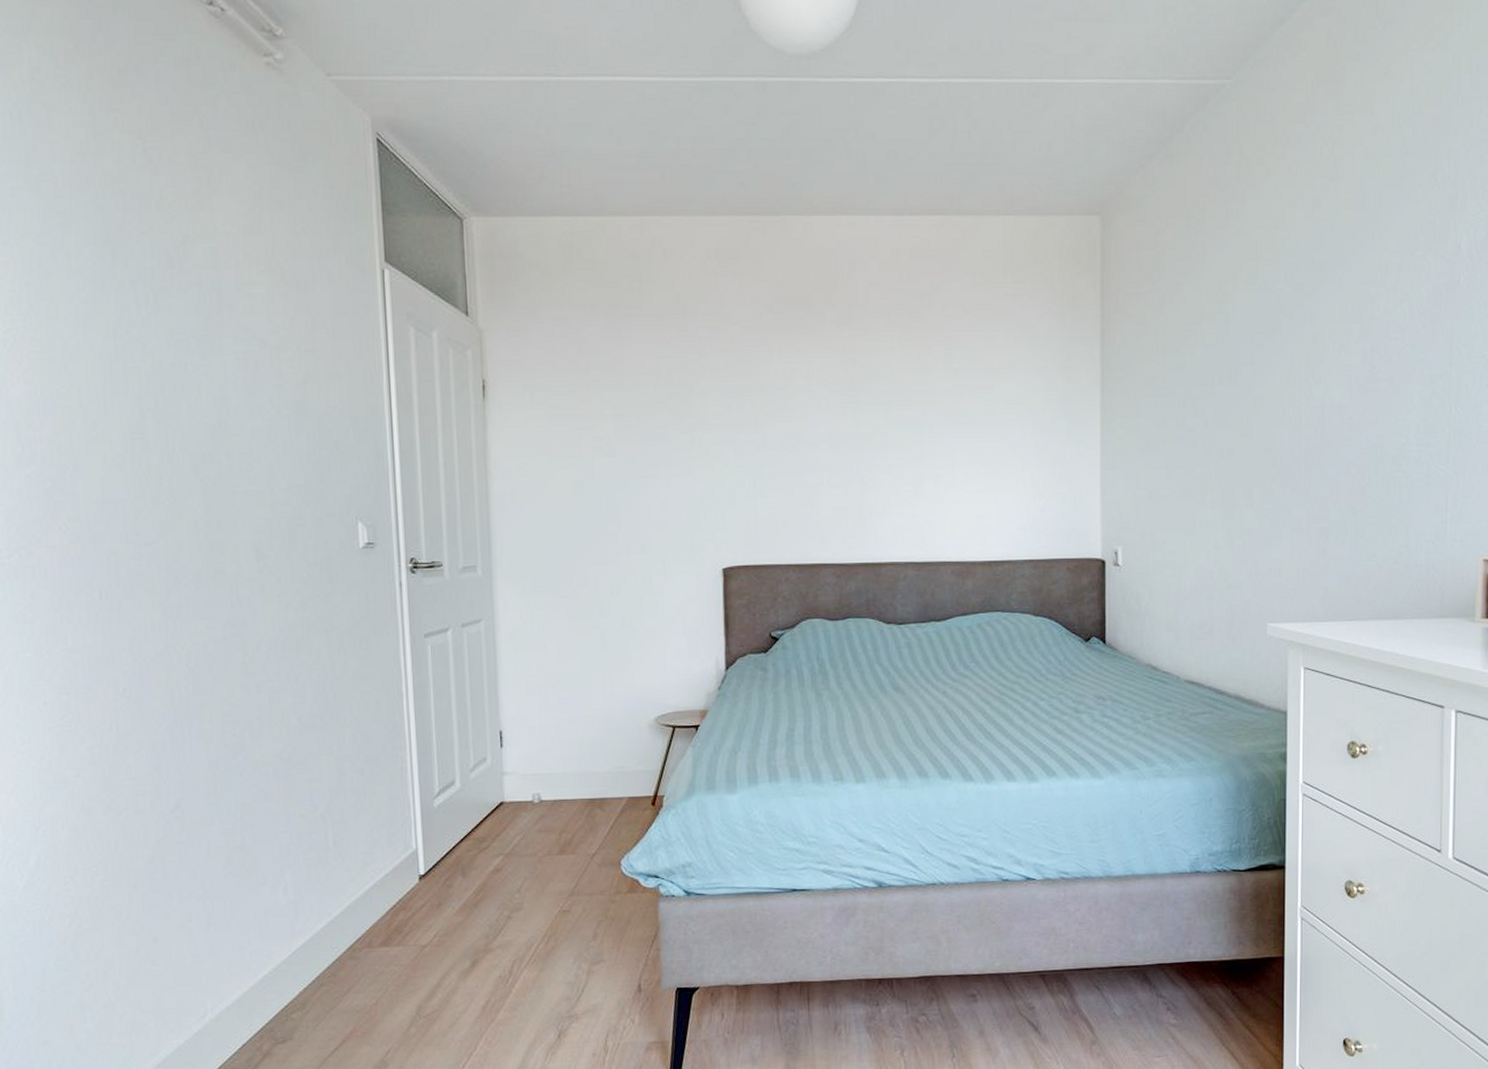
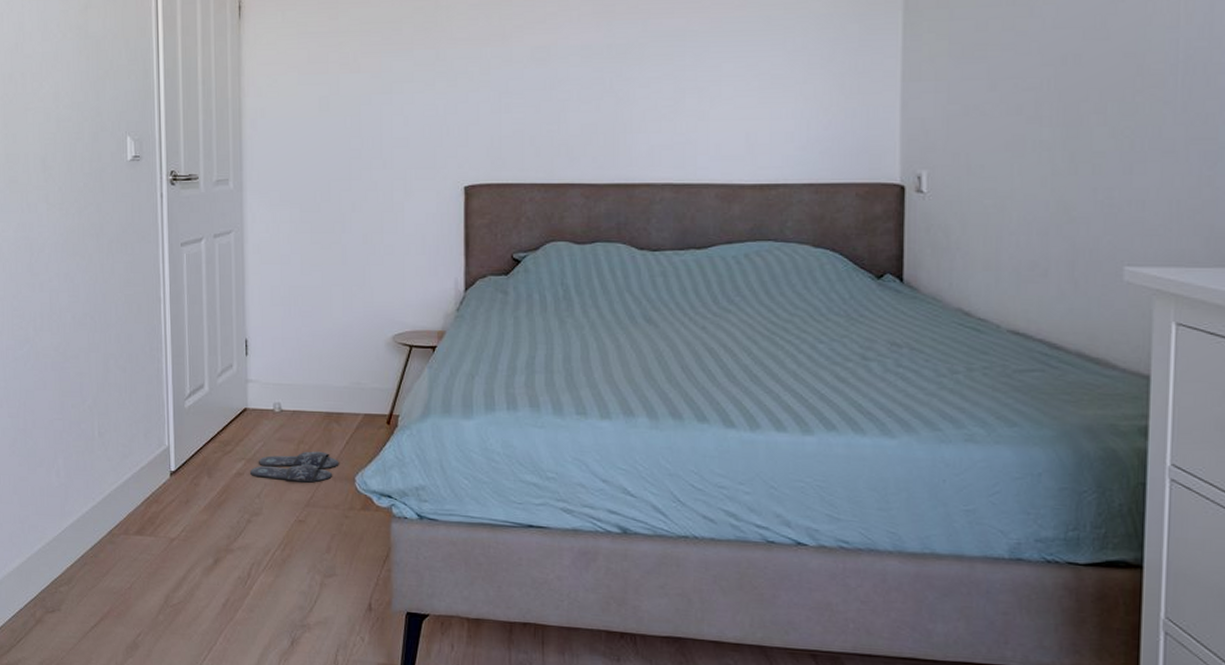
slippers: none [509,839,604,873] -> present [250,451,339,483]

